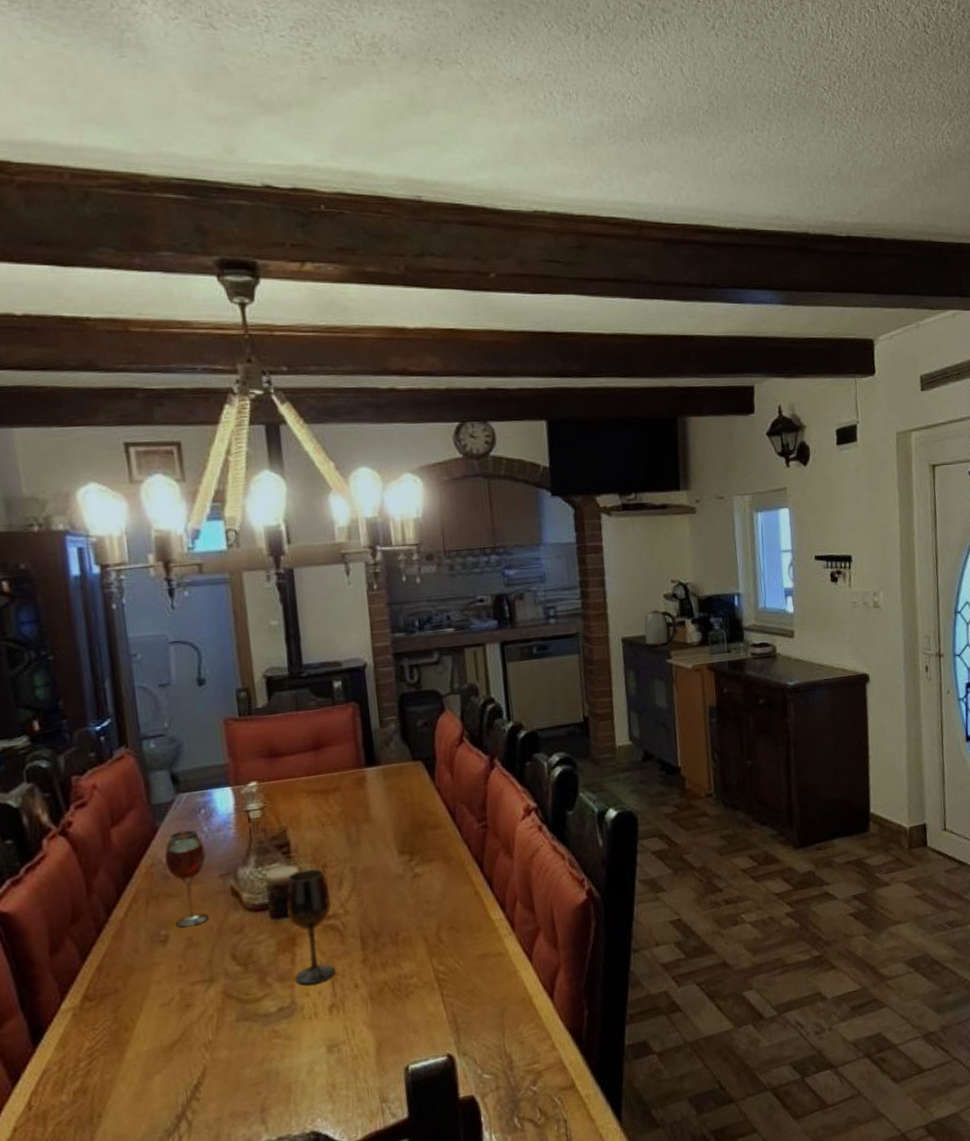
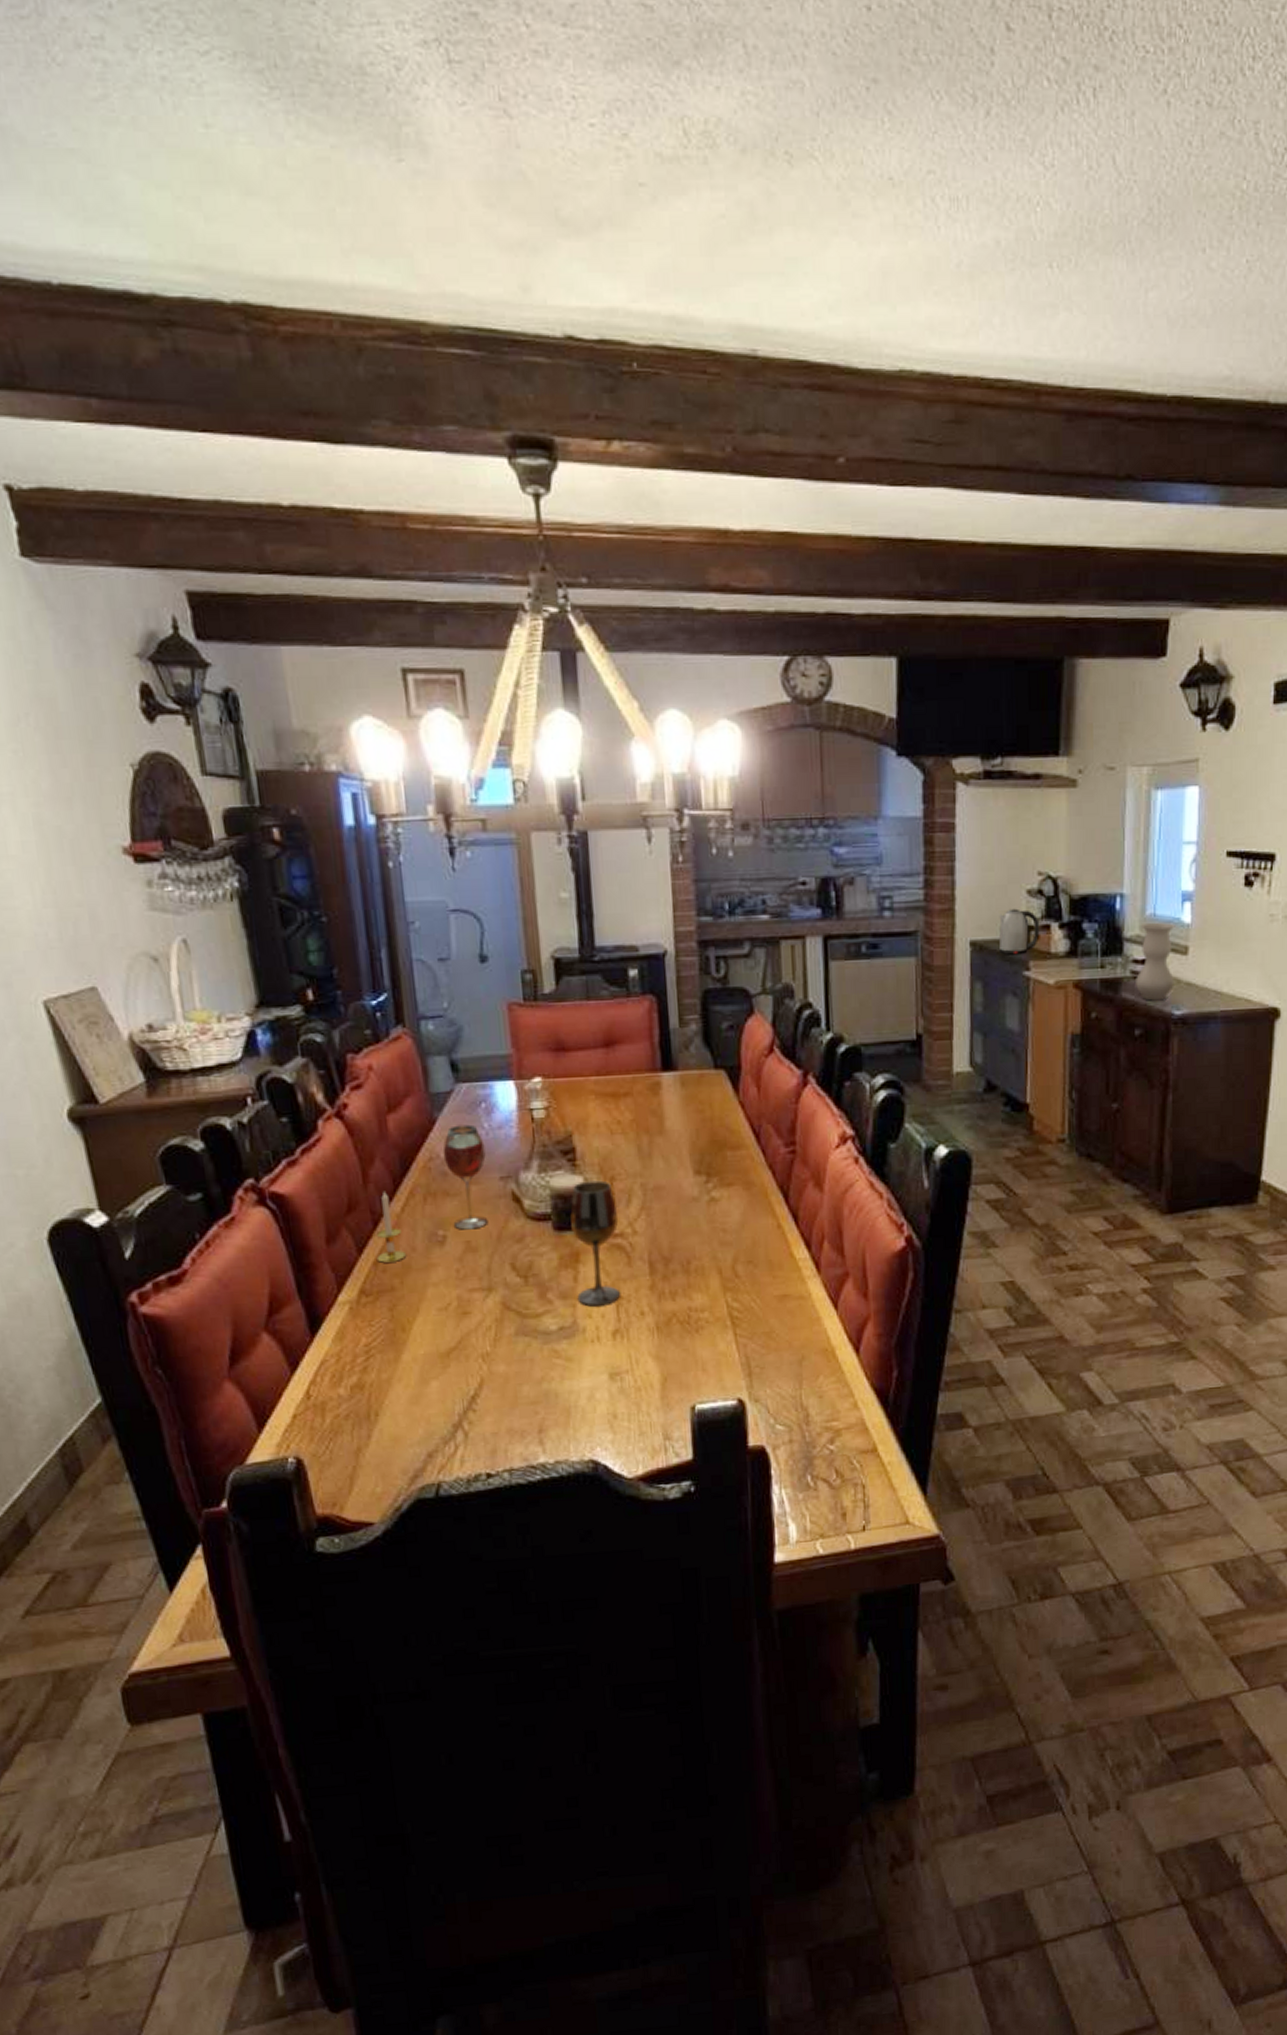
candle: none [99,899,130,967] -> present [375,1191,407,1263]
vase: none [756,613,786,676] -> present [1136,922,1175,1001]

